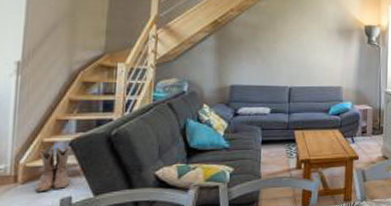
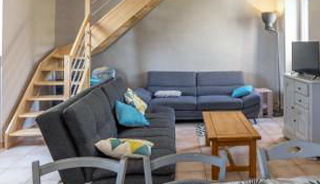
boots: present [34,146,72,193] -> none [15,121,37,156]

